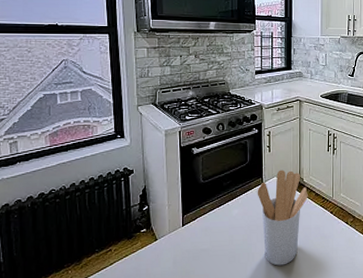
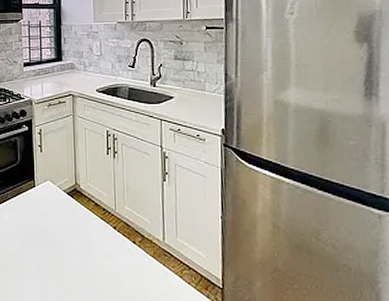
utensil holder: present [257,170,308,266] -> none [29,173,86,284]

